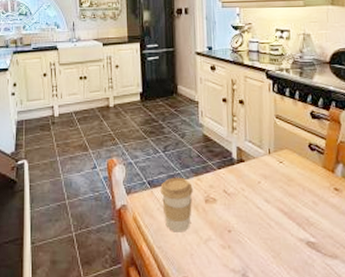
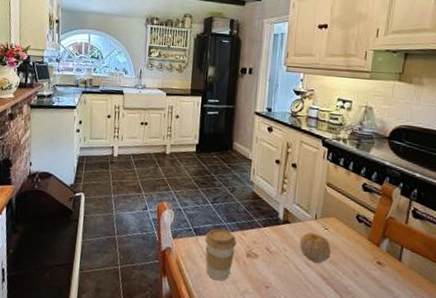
fruit: none [256,167,288,199] -> present [299,232,331,264]

